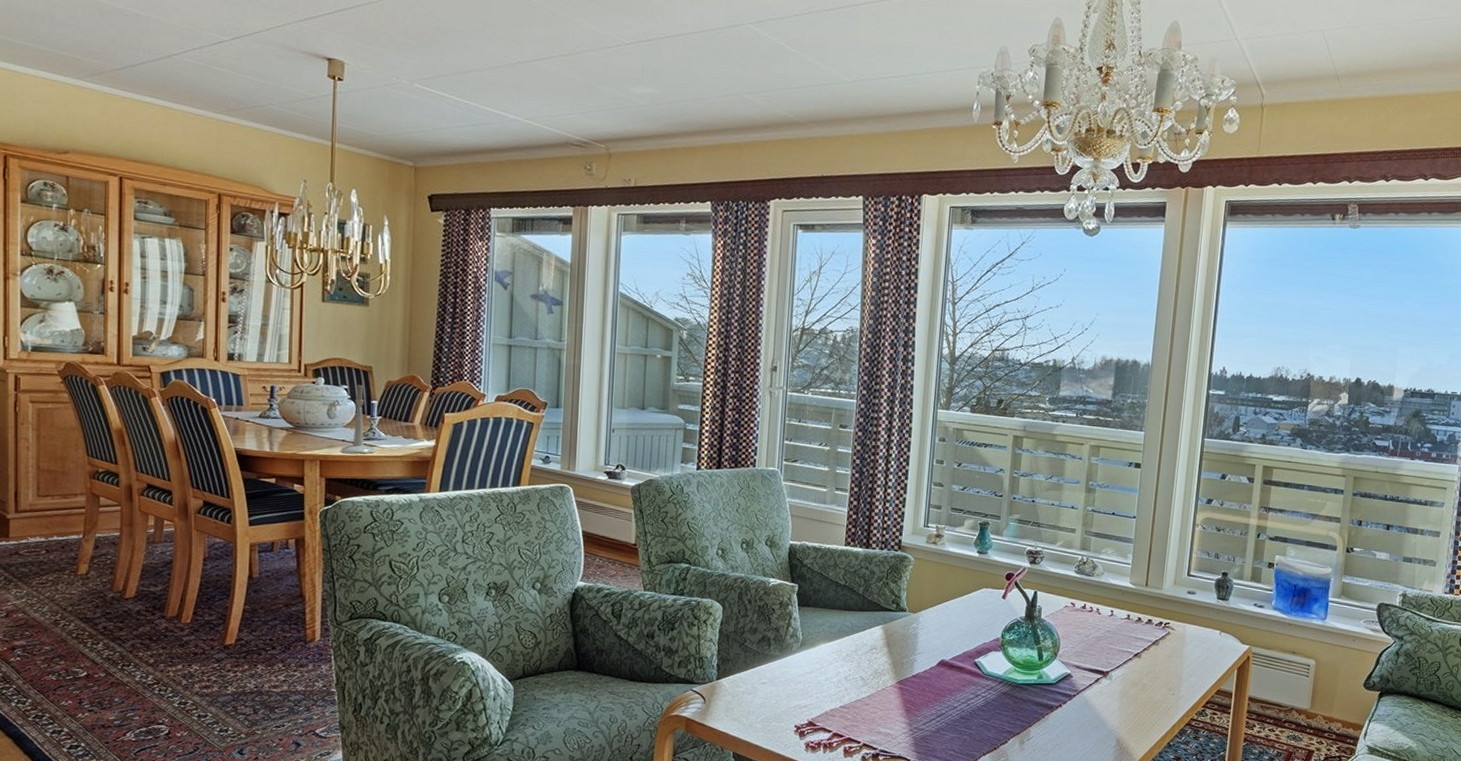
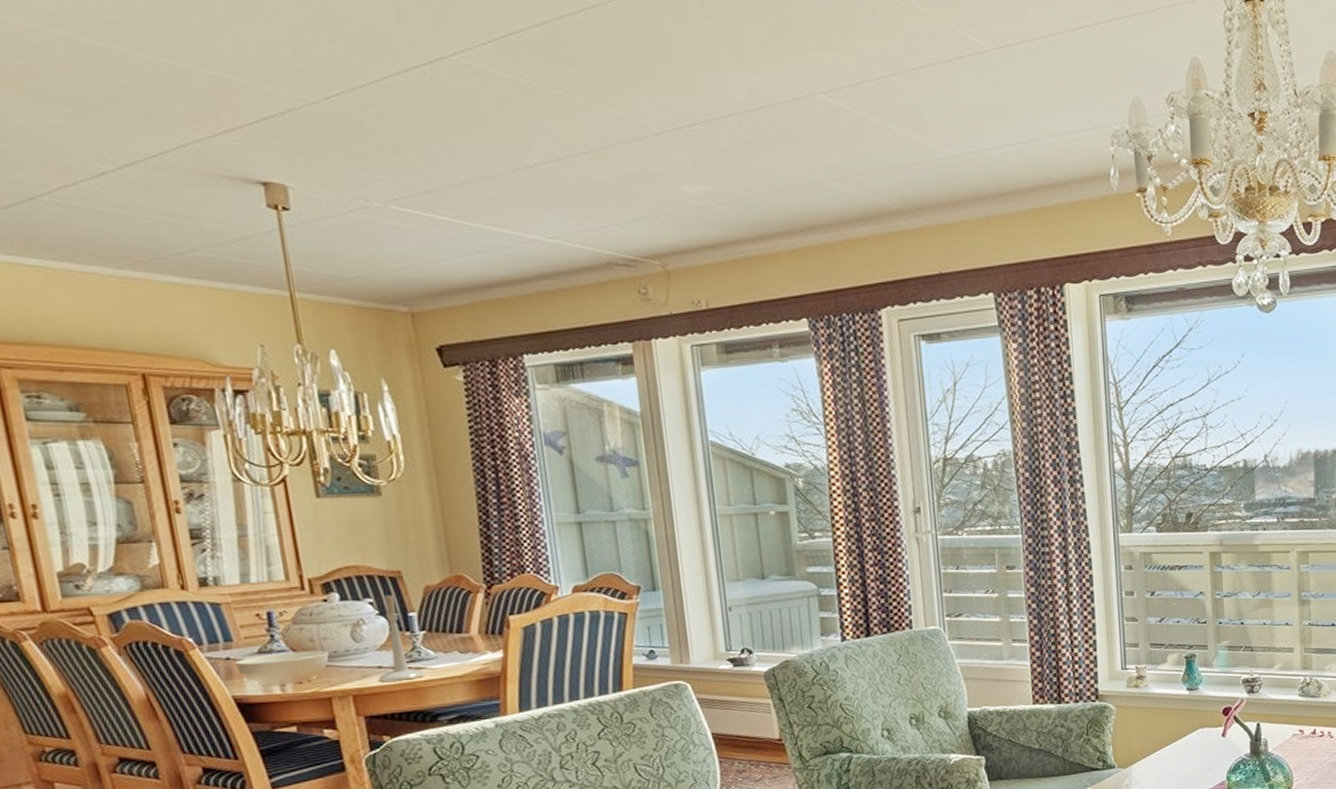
bowl: none [241,419,309,445] -> present [234,650,329,686]

